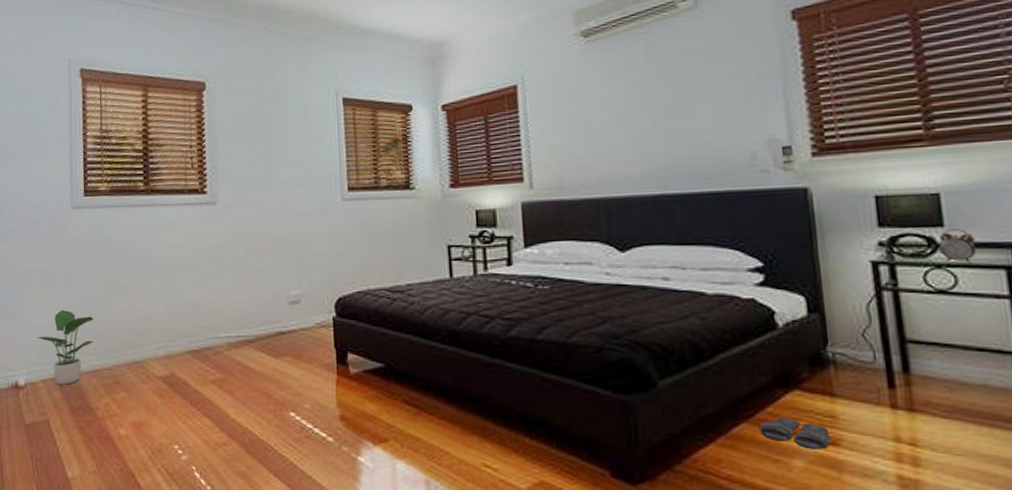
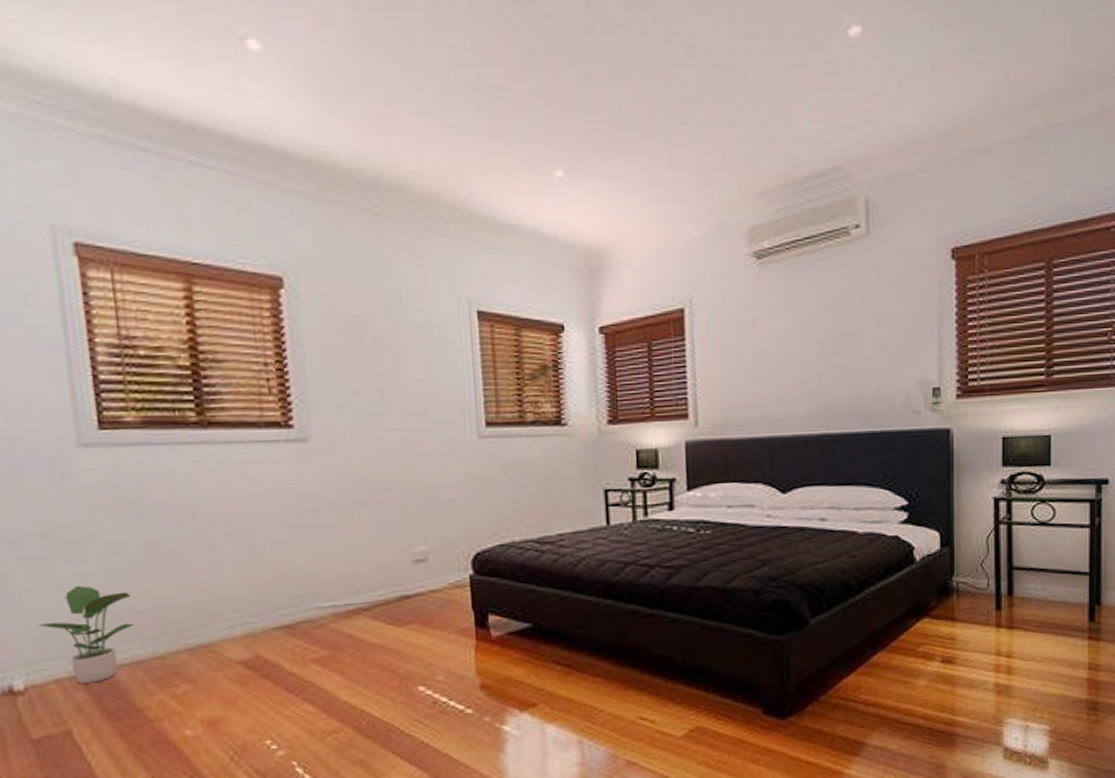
slippers: present [760,417,834,450] -> none [894,643,951,669]
alarm clock: present [939,229,977,264] -> none [1045,467,1072,498]

